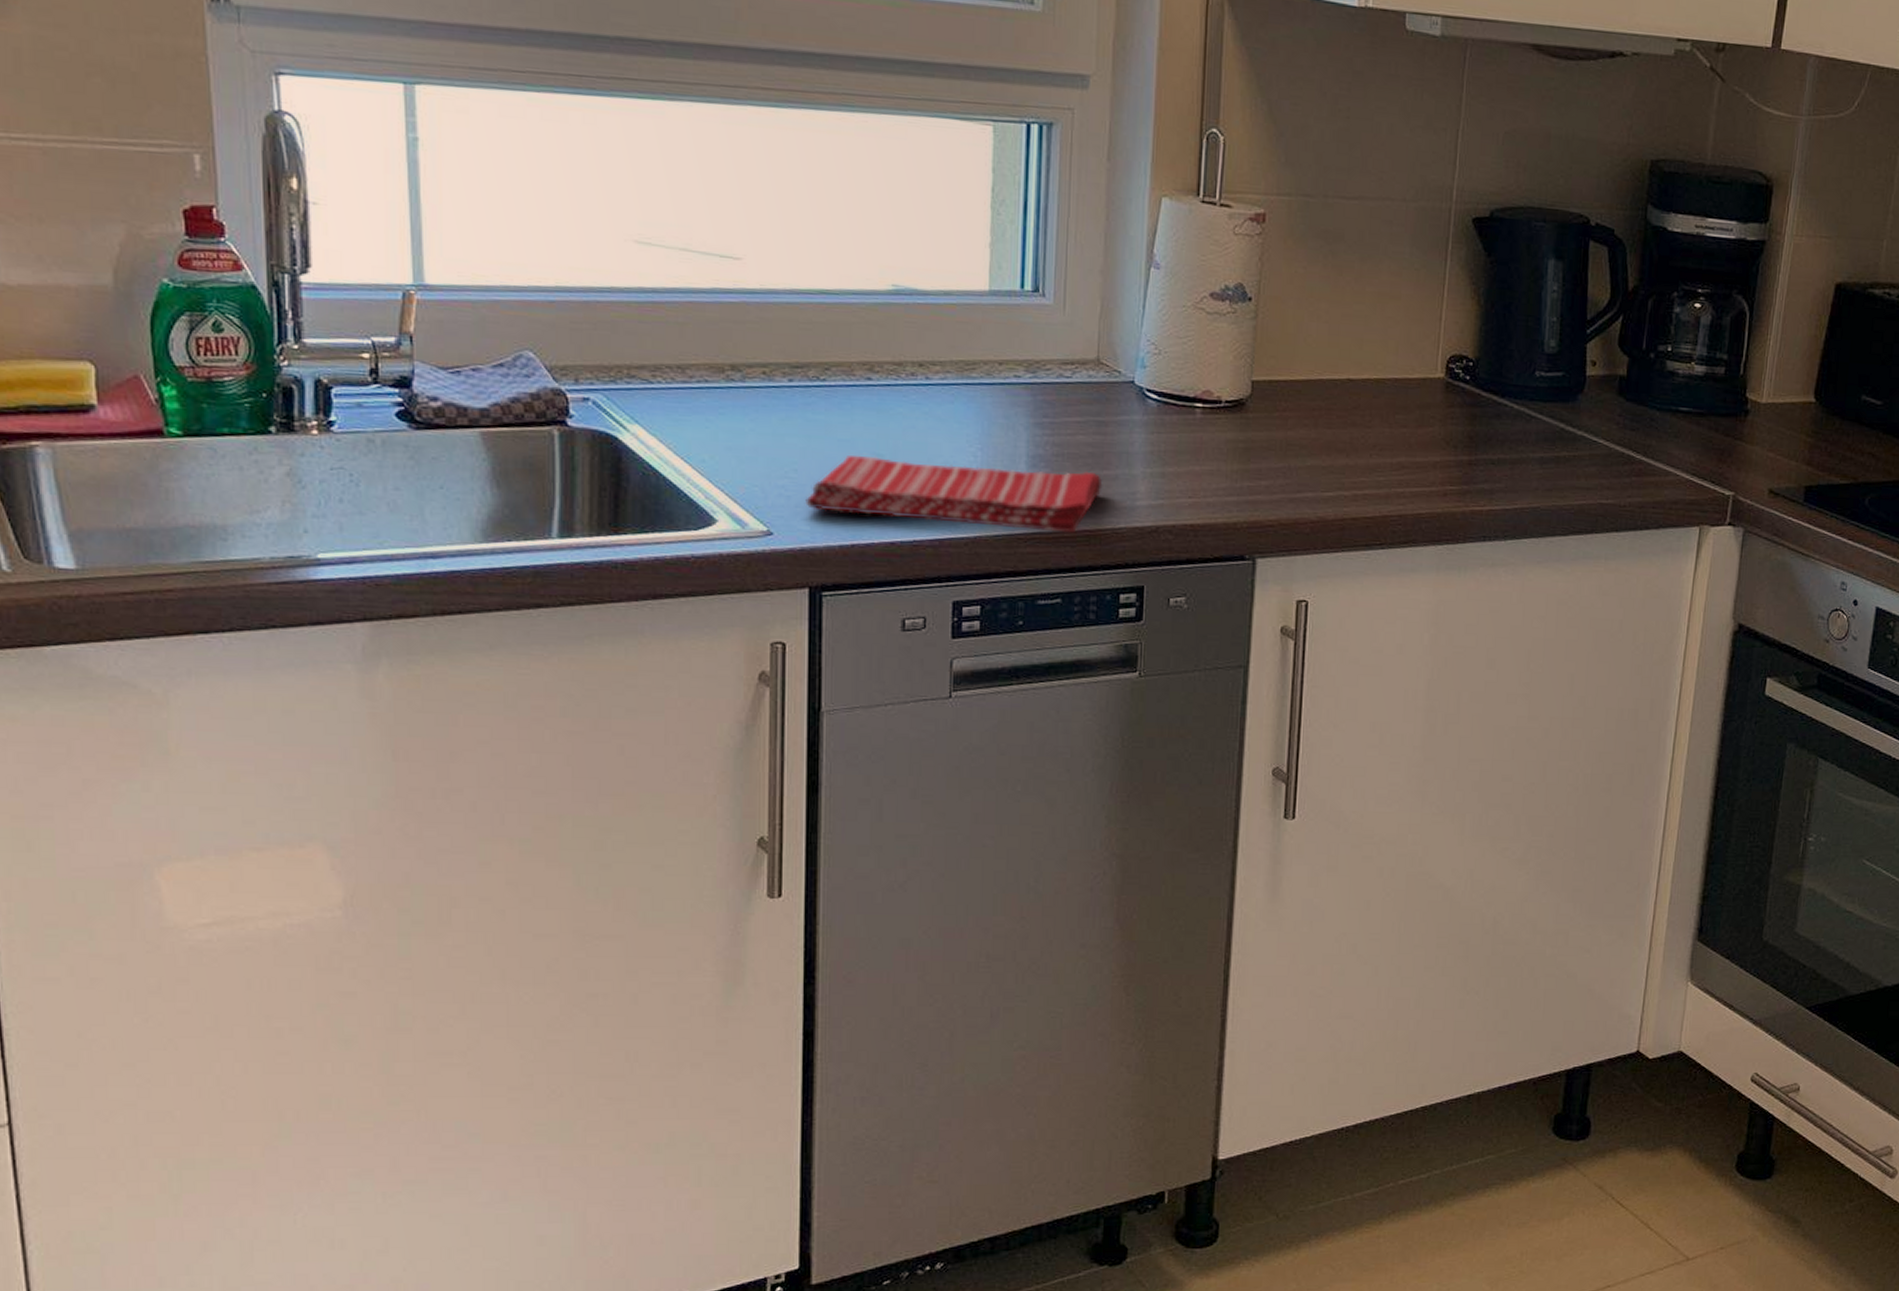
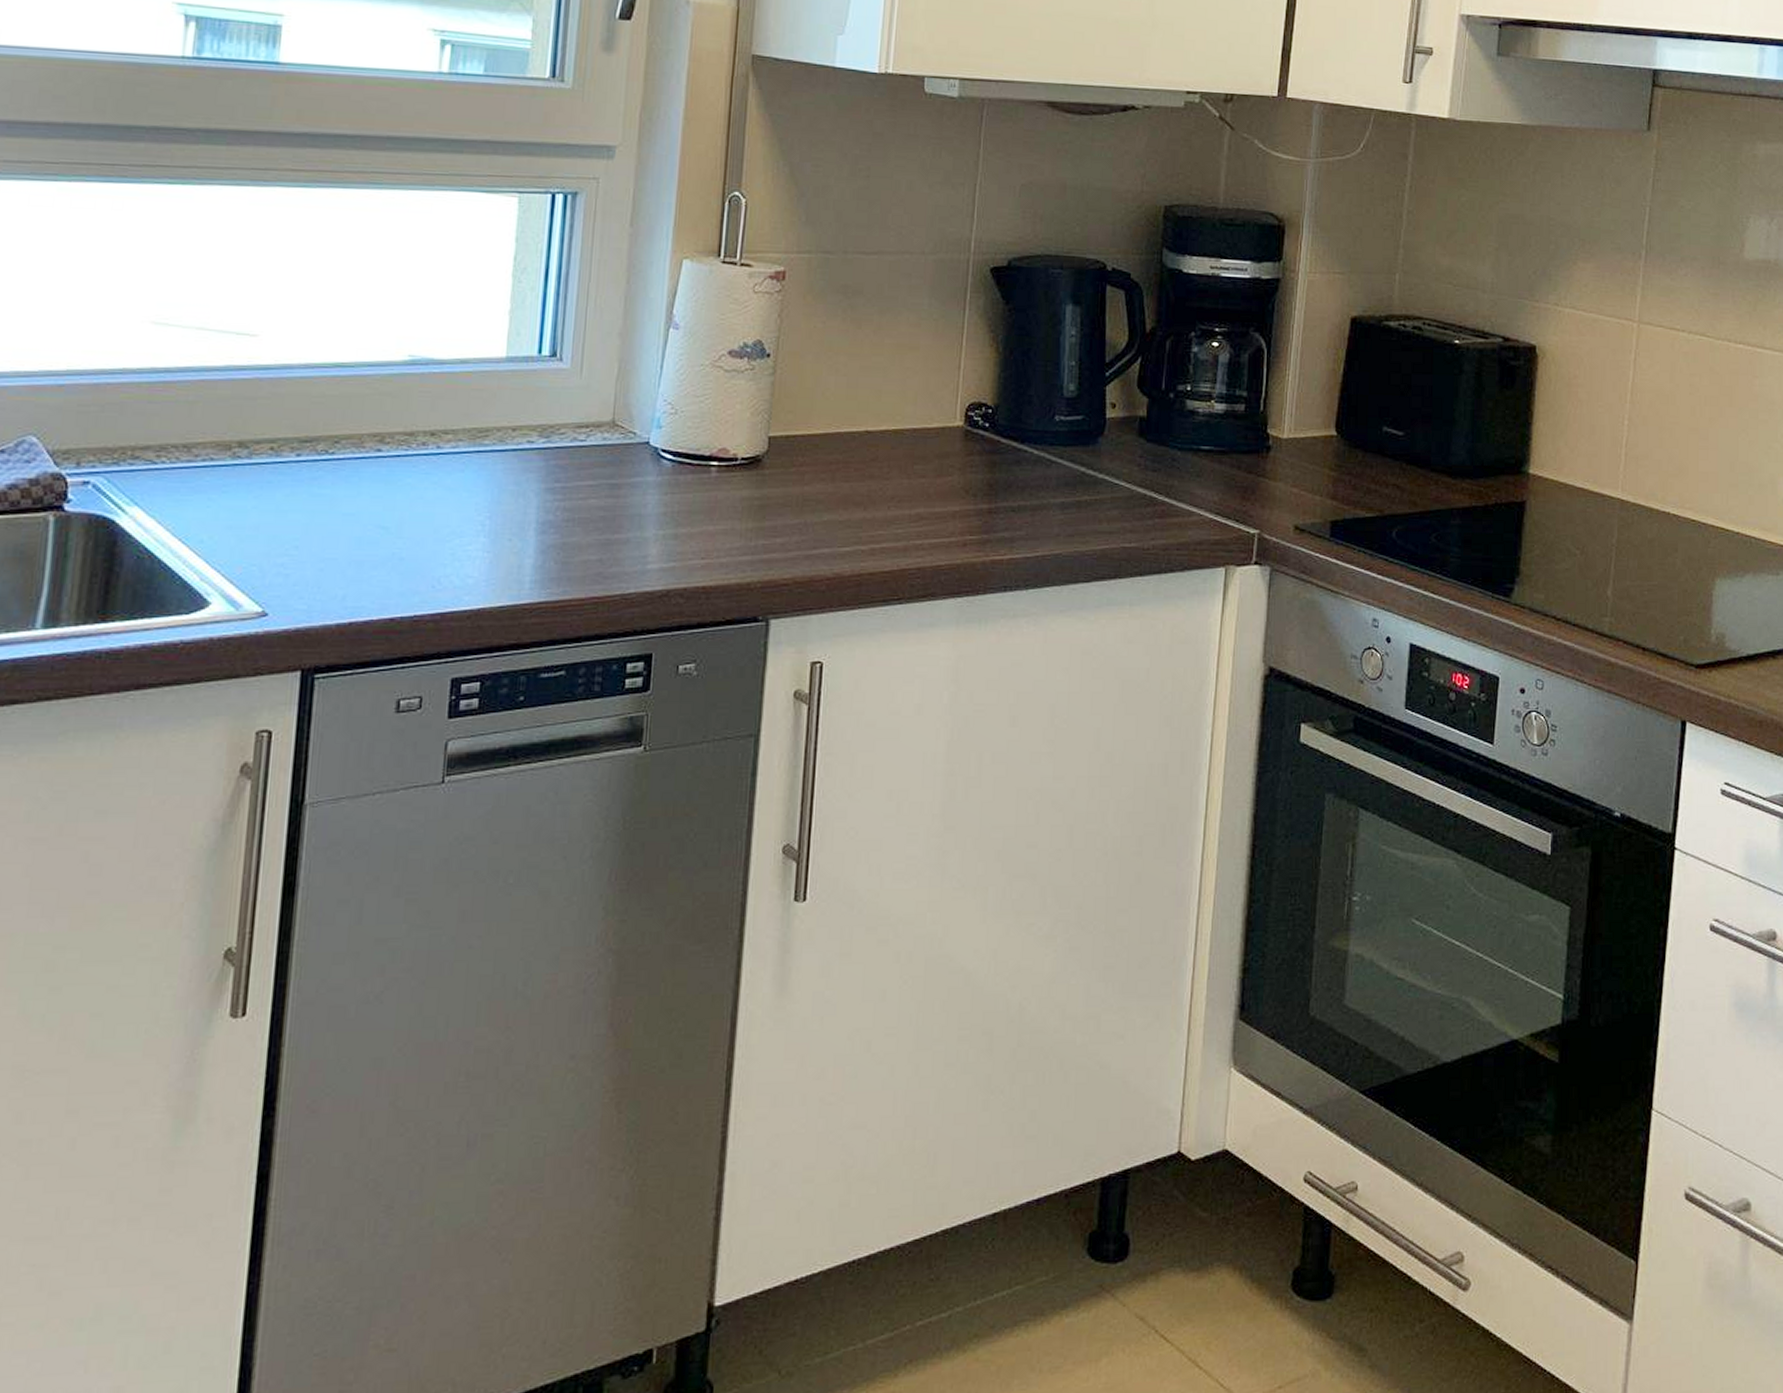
dish towel: present [805,455,1103,533] -> none [304,528,614,601]

